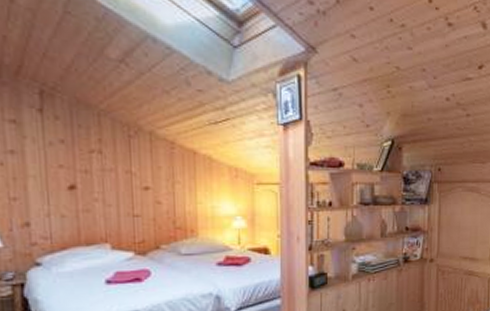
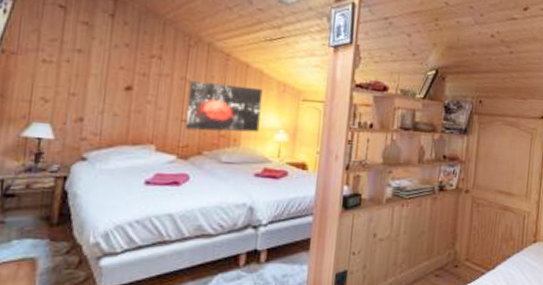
wall art: none [136,174,216,225] -> present [185,81,263,133]

